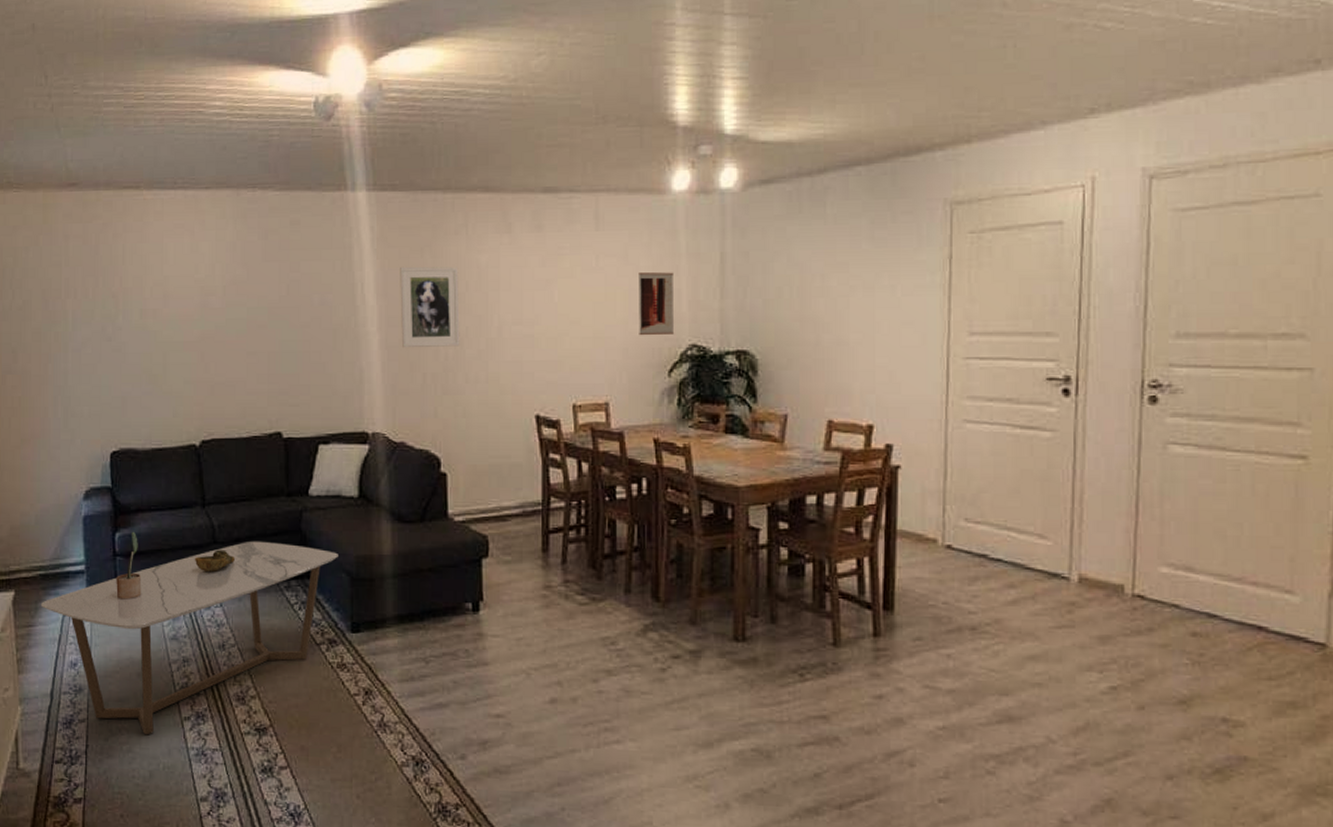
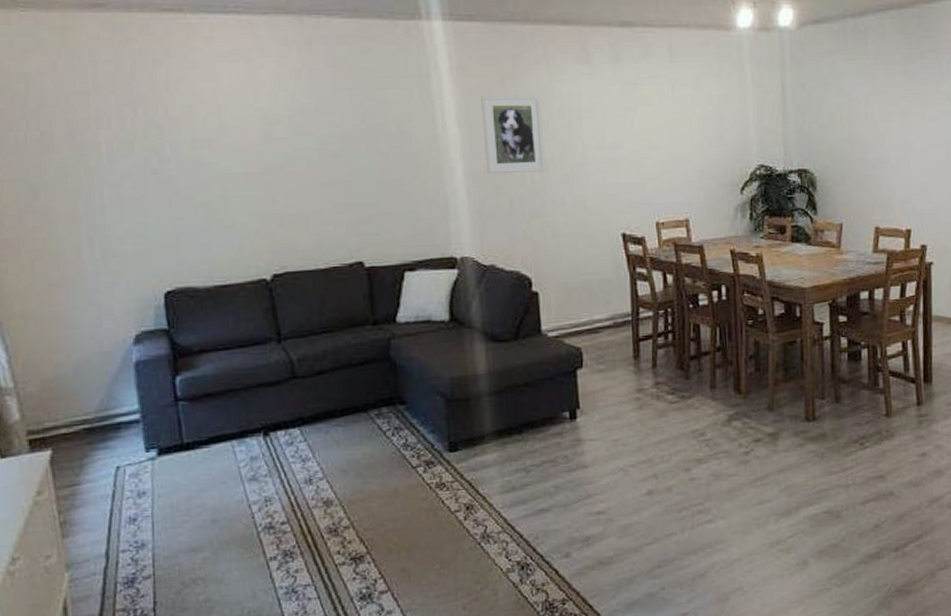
coffee table: present [40,540,338,735] -> none [86,371,431,582]
potted plant: present [116,531,142,600] -> none [180,373,212,446]
decorative bowl: present [194,549,235,572] -> none [271,383,318,408]
wall art: present [639,272,675,336] -> none [711,101,745,158]

